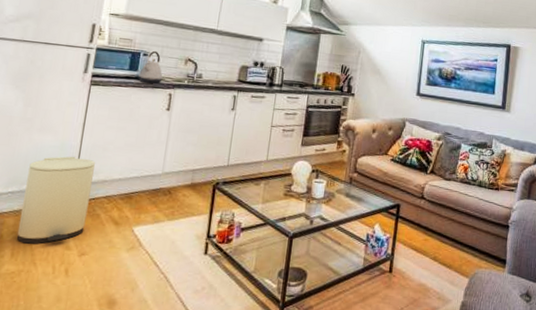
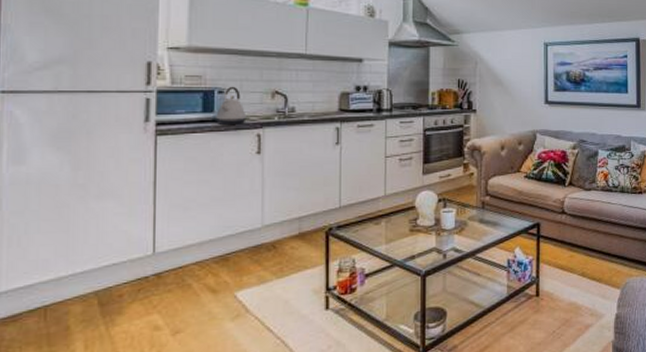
pedal bin: present [17,156,95,244] -> none [88,221,176,332]

